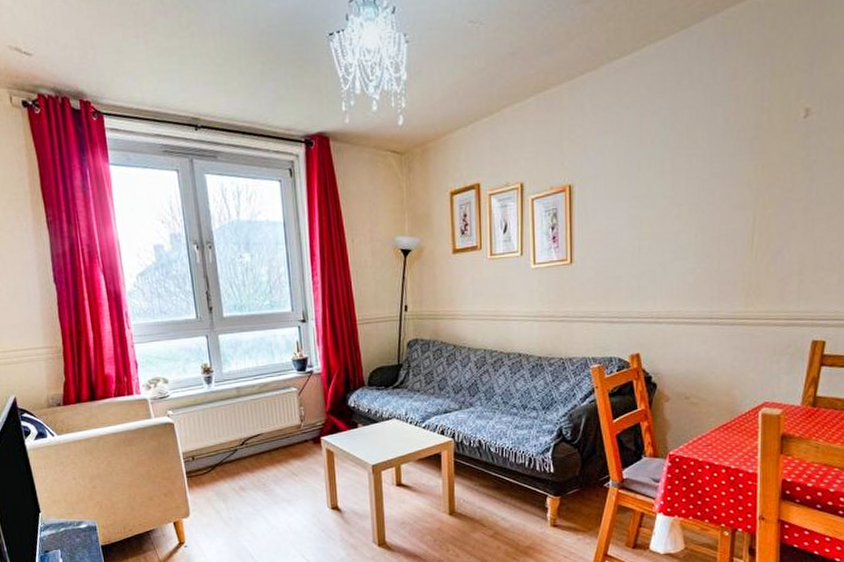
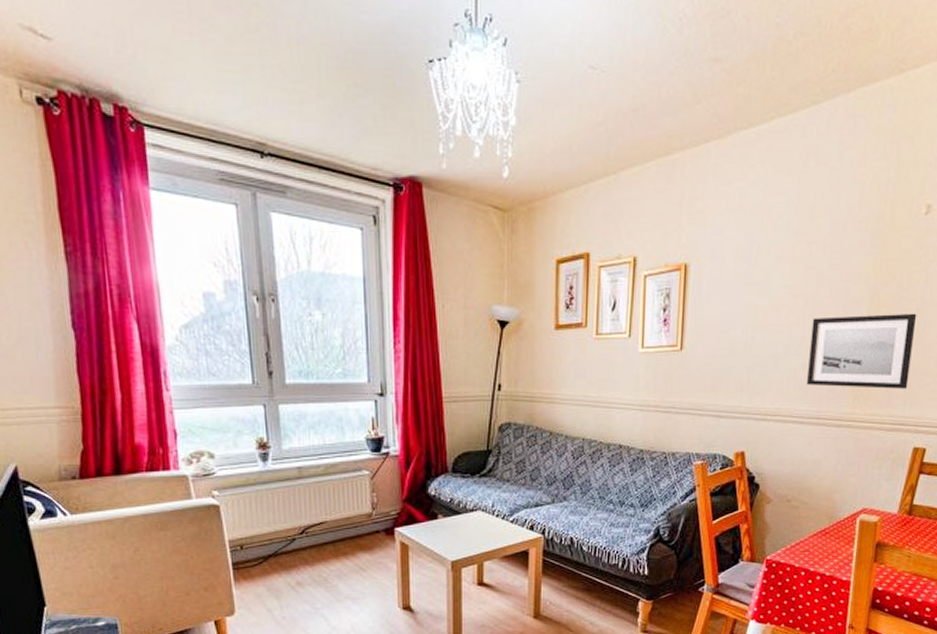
wall art: none [697,211,805,288] -> present [807,313,917,389]

